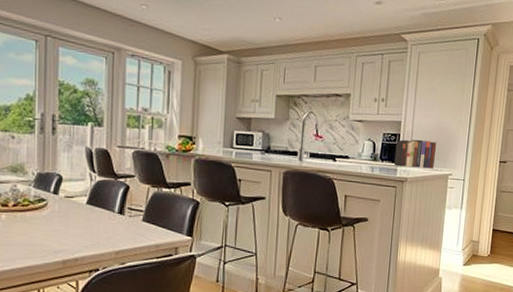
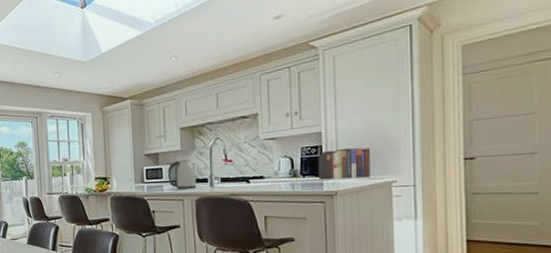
kettle: none [258,128,288,161] -> present [168,159,197,190]

